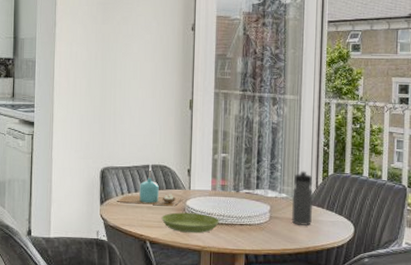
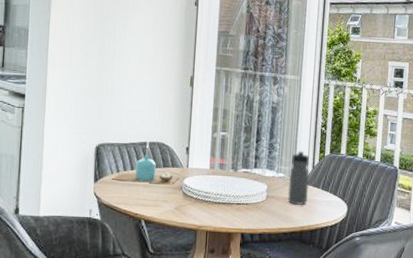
saucer: present [161,212,219,234] -> none [157,191,216,213]

